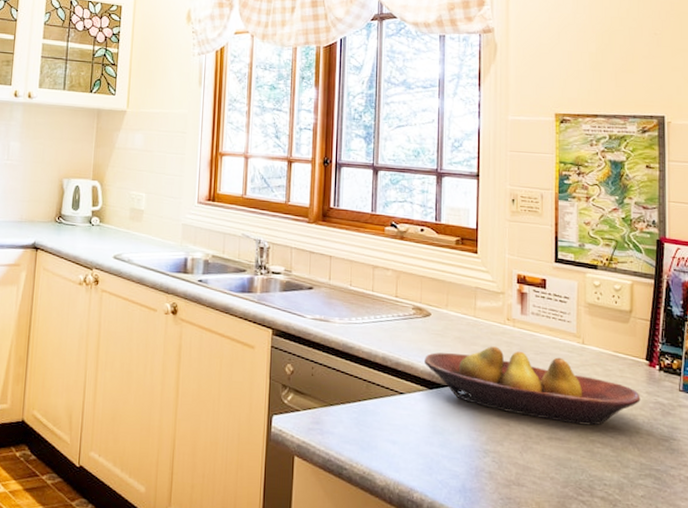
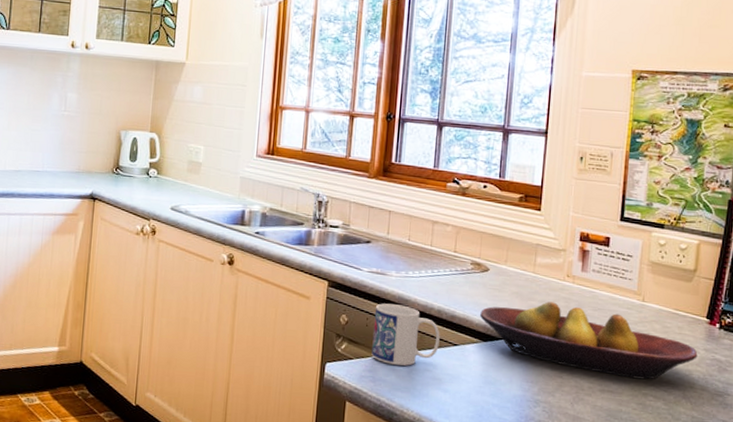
mug: none [318,351,386,417] -> present [371,303,440,366]

